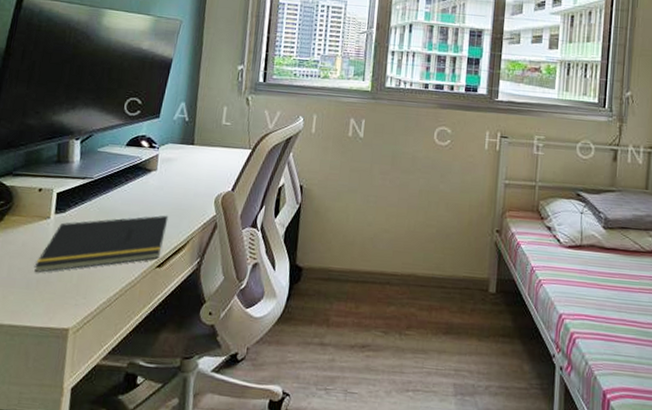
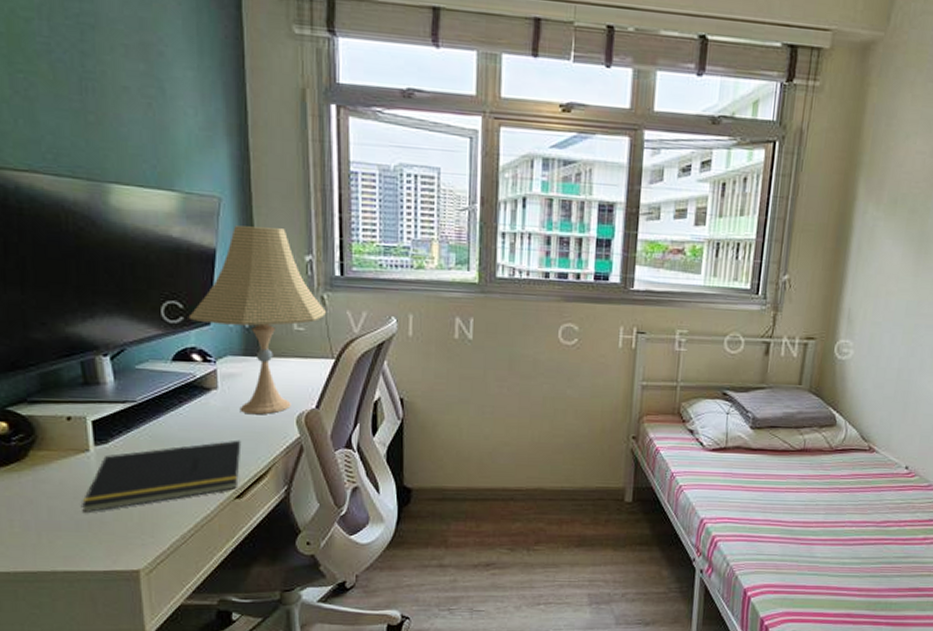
desk lamp: none [144,41,249,195] -> present [188,225,326,415]

